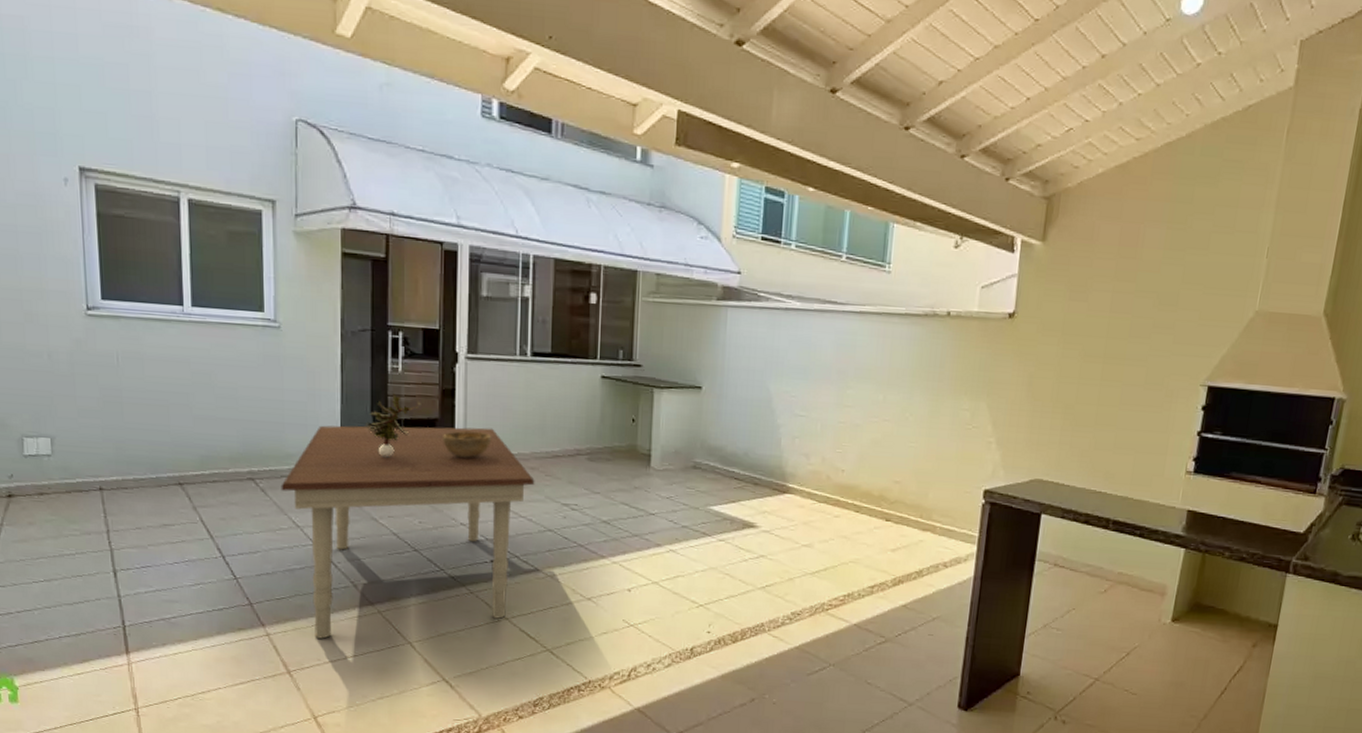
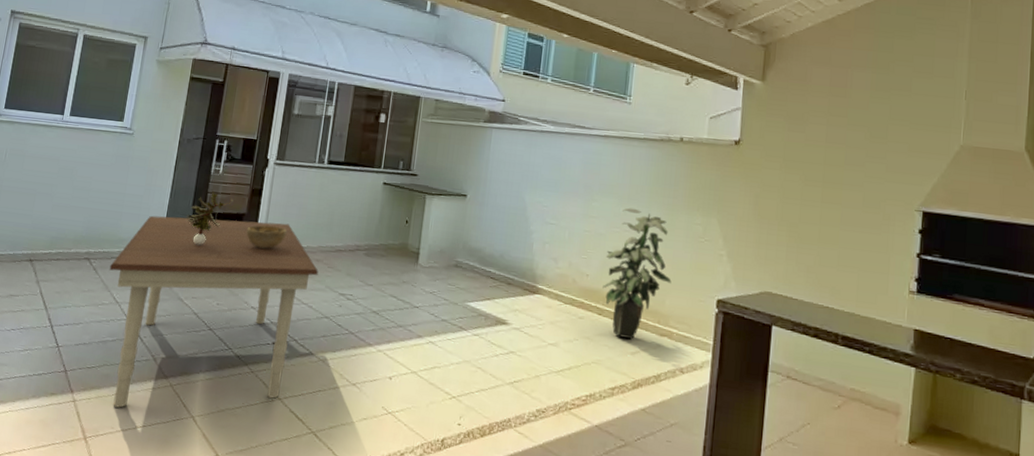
indoor plant: none [860,394,935,537] -> present [602,207,672,340]

